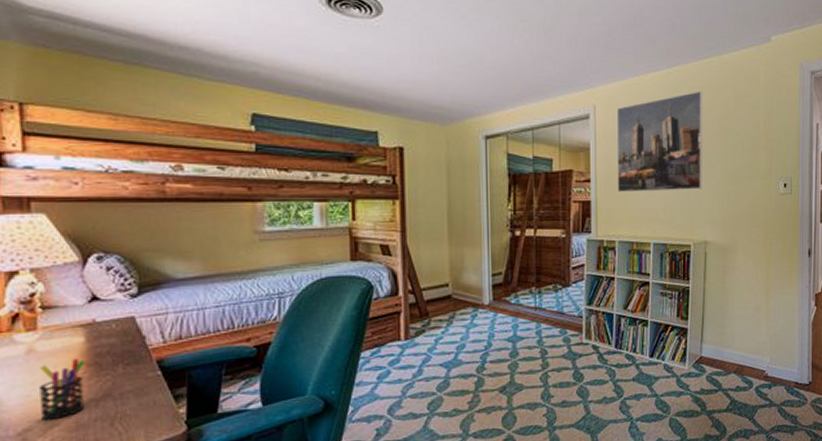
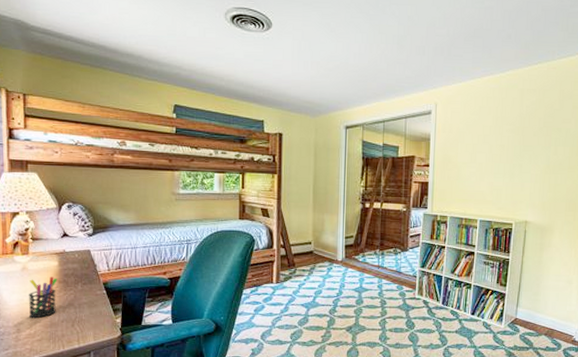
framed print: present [616,91,703,192] -> none [451,92,531,177]

